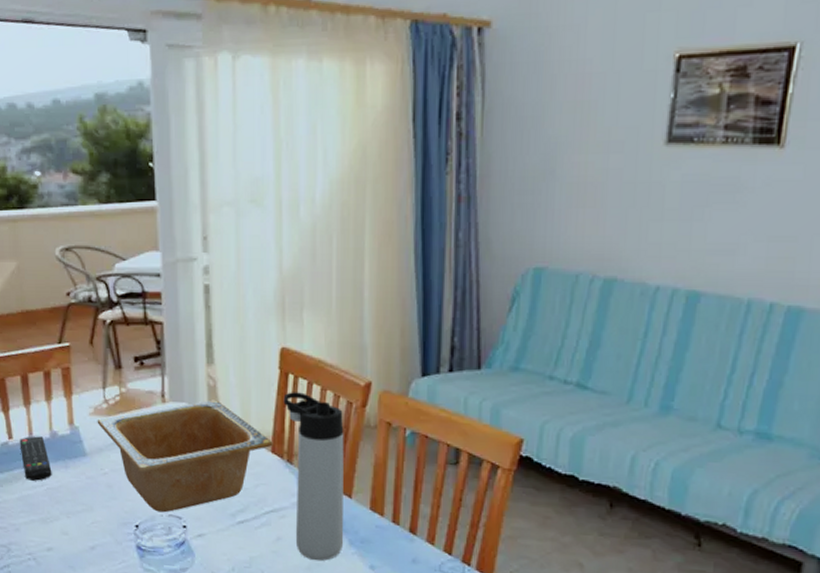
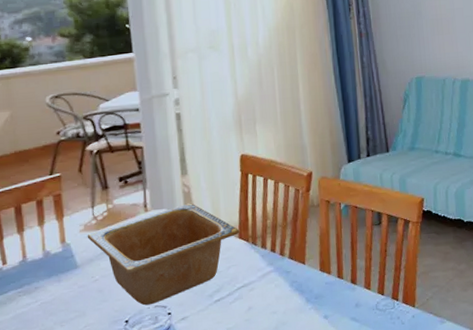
remote control: present [19,436,52,481] -> none [13,257,46,299]
thermos bottle: present [283,392,344,561] -> none [245,187,302,321]

